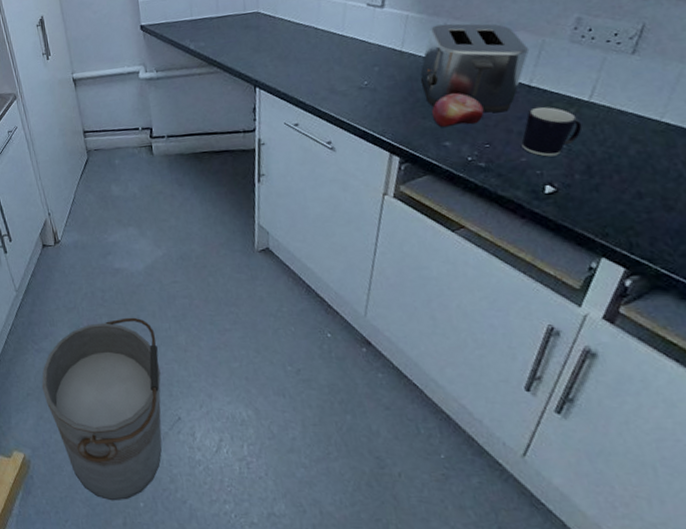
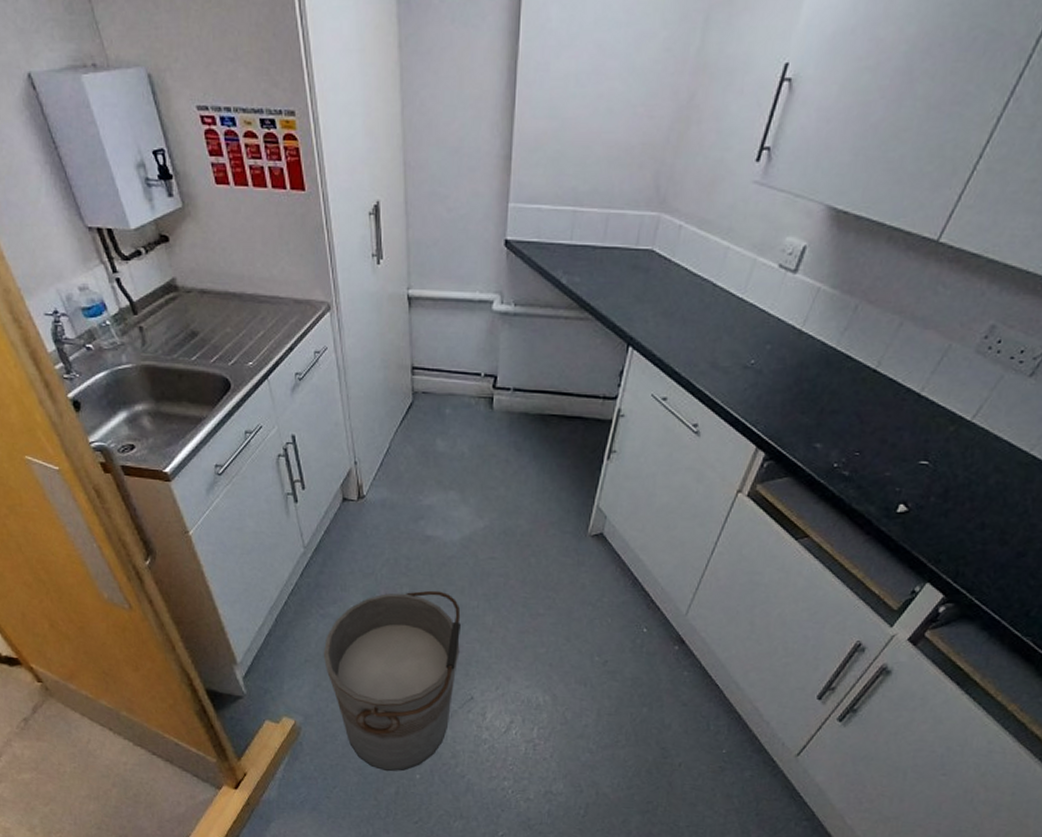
toaster: present [420,23,530,113] -> none [810,306,933,420]
fruit: present [431,92,484,128] -> none [811,389,866,428]
mug: present [521,106,583,157] -> none [891,419,956,475]

